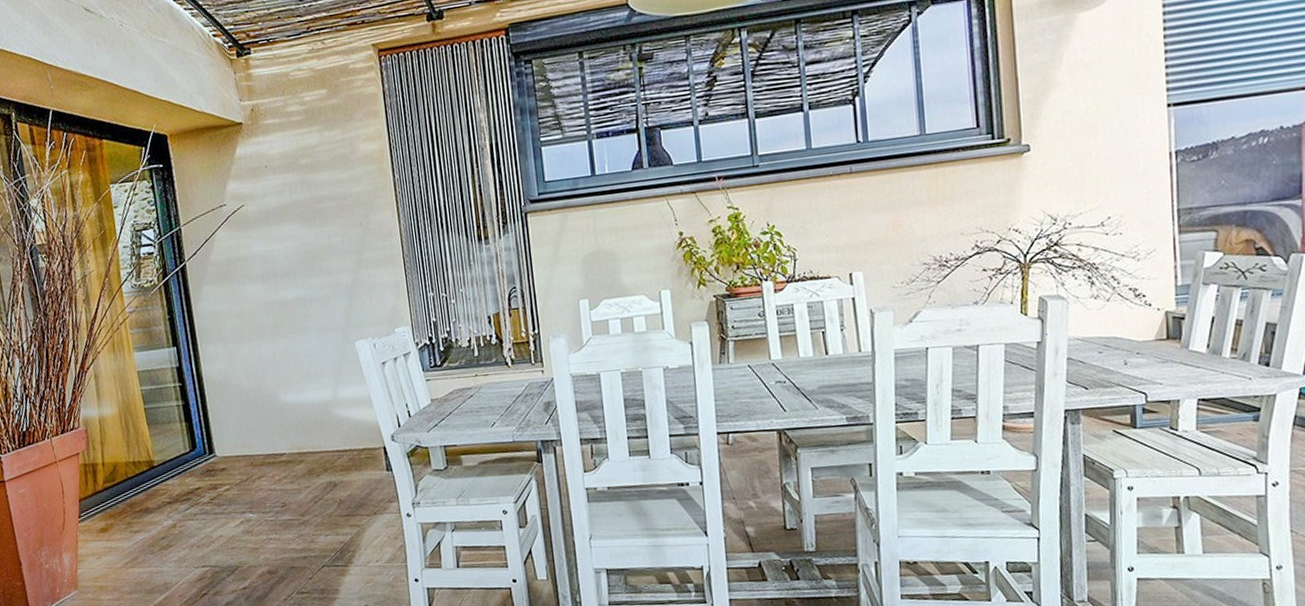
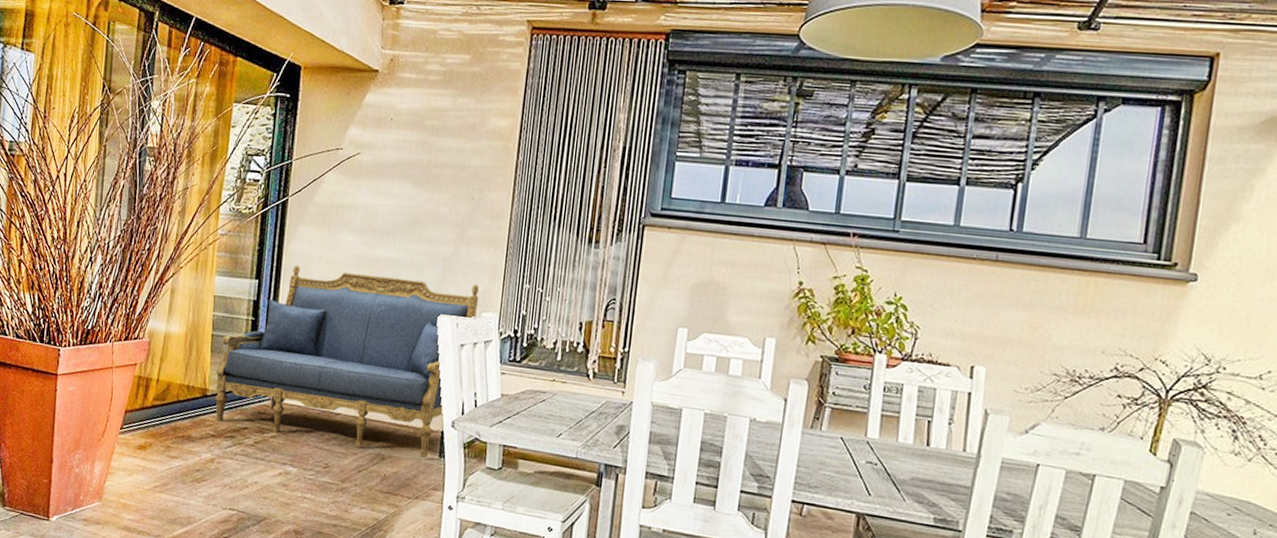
settee: none [155,303,390,489] -> present [215,264,479,458]

